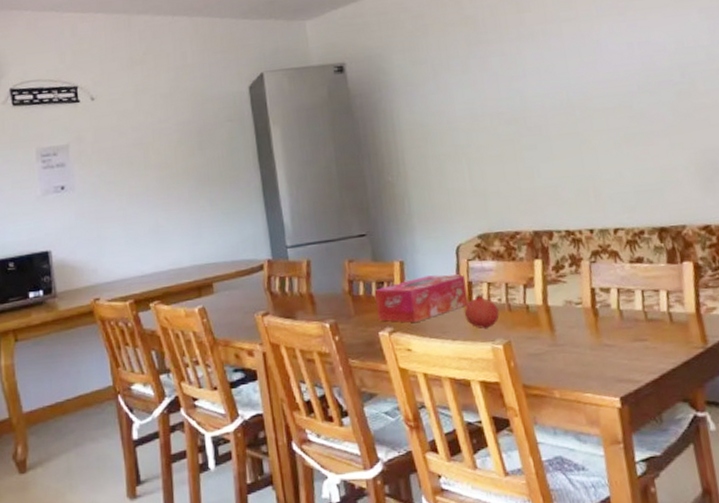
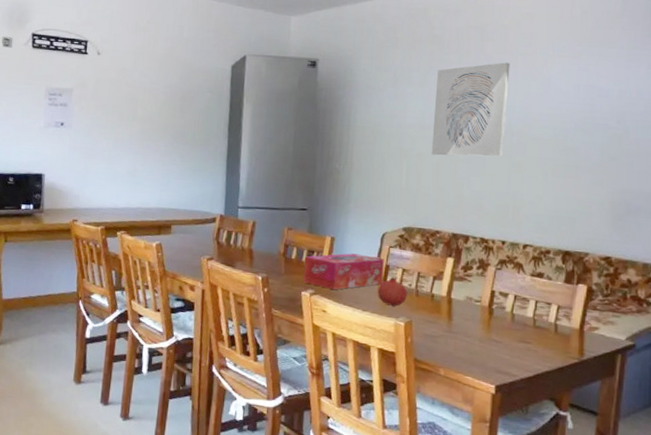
wall art: none [478,32,570,147] -> present [431,62,510,157]

